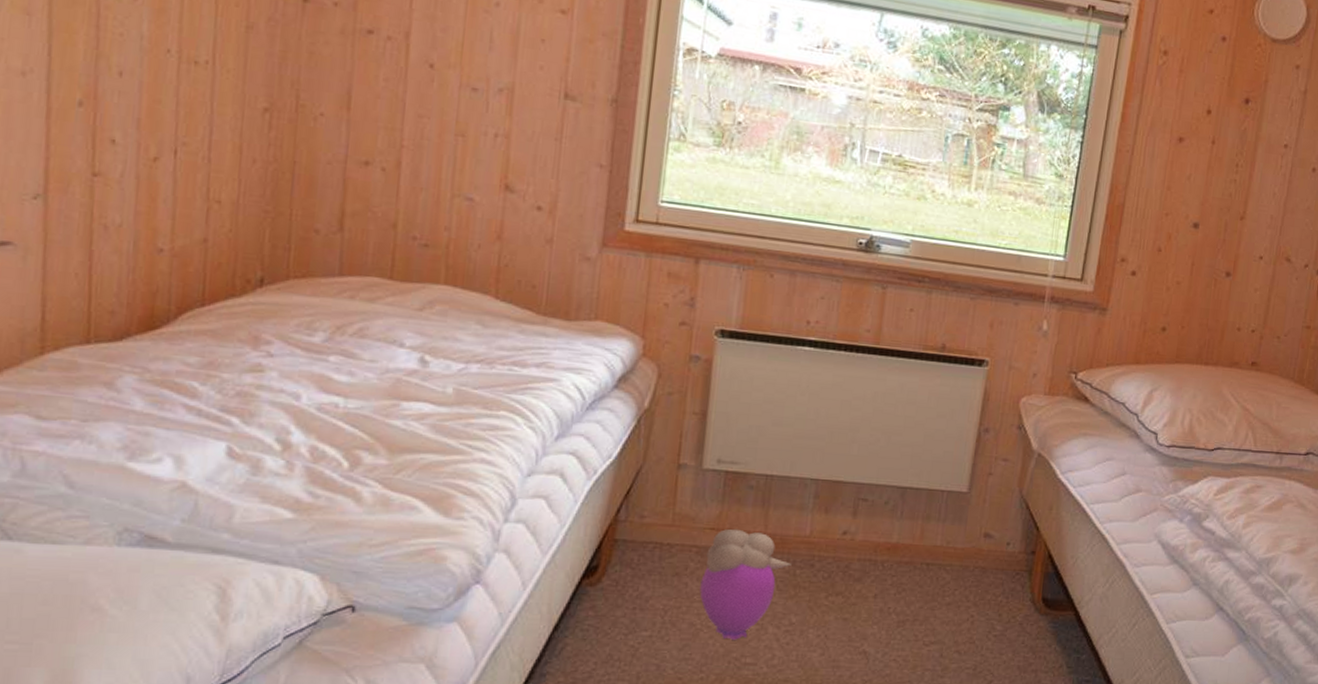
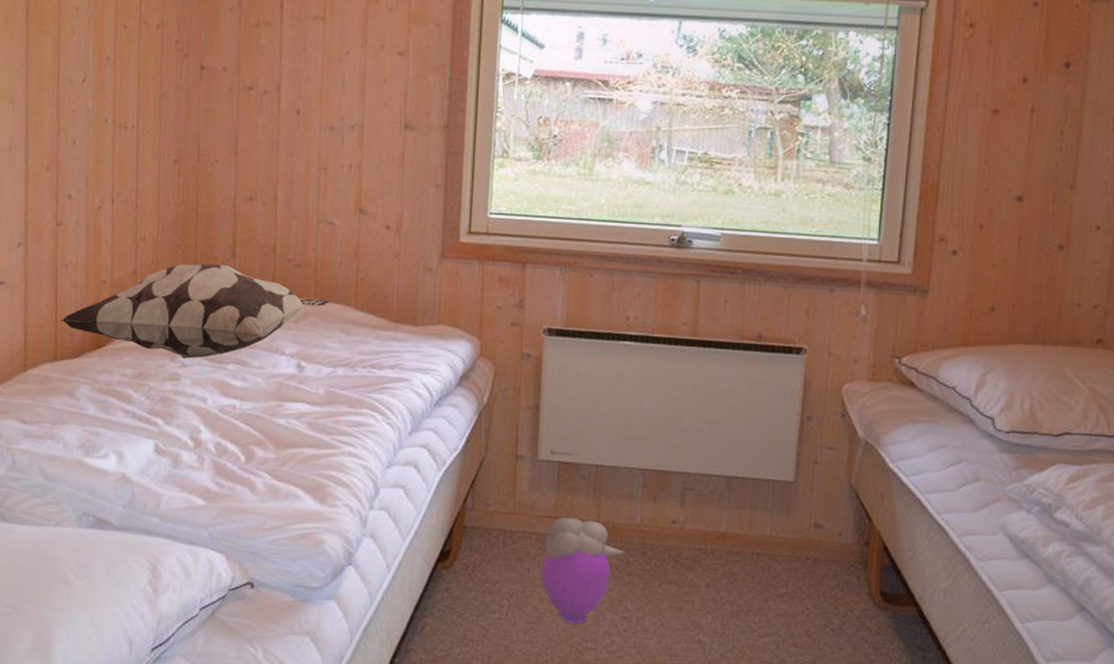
decorative pillow: none [95,234,463,348] -> present [60,263,329,359]

